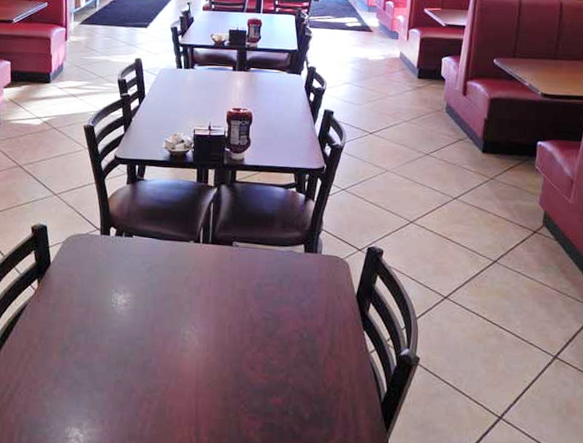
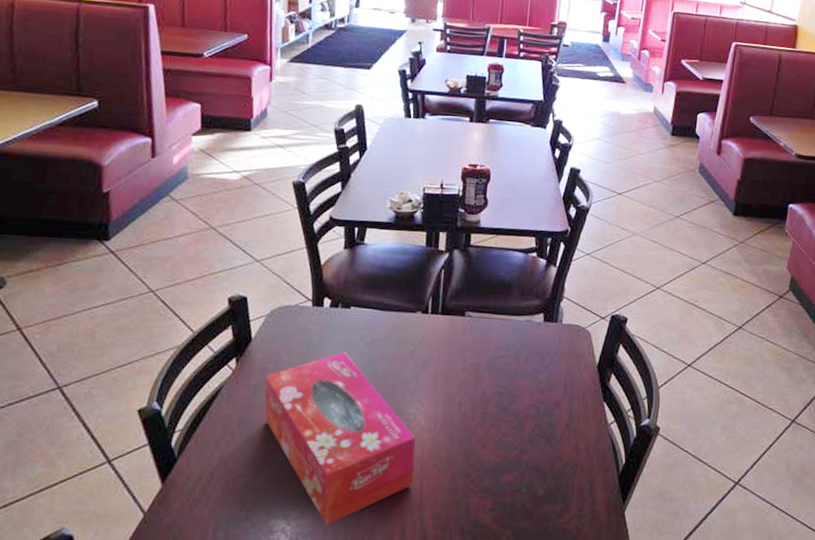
tissue box: none [61,276,191,436] -> present [265,352,416,526]

